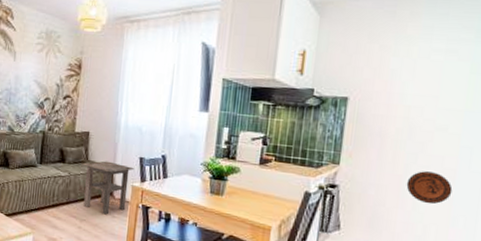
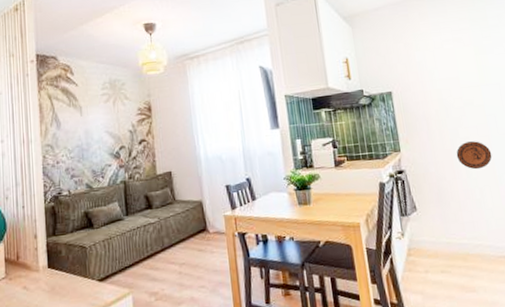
side table: present [82,161,135,215] -> none [170,196,223,253]

